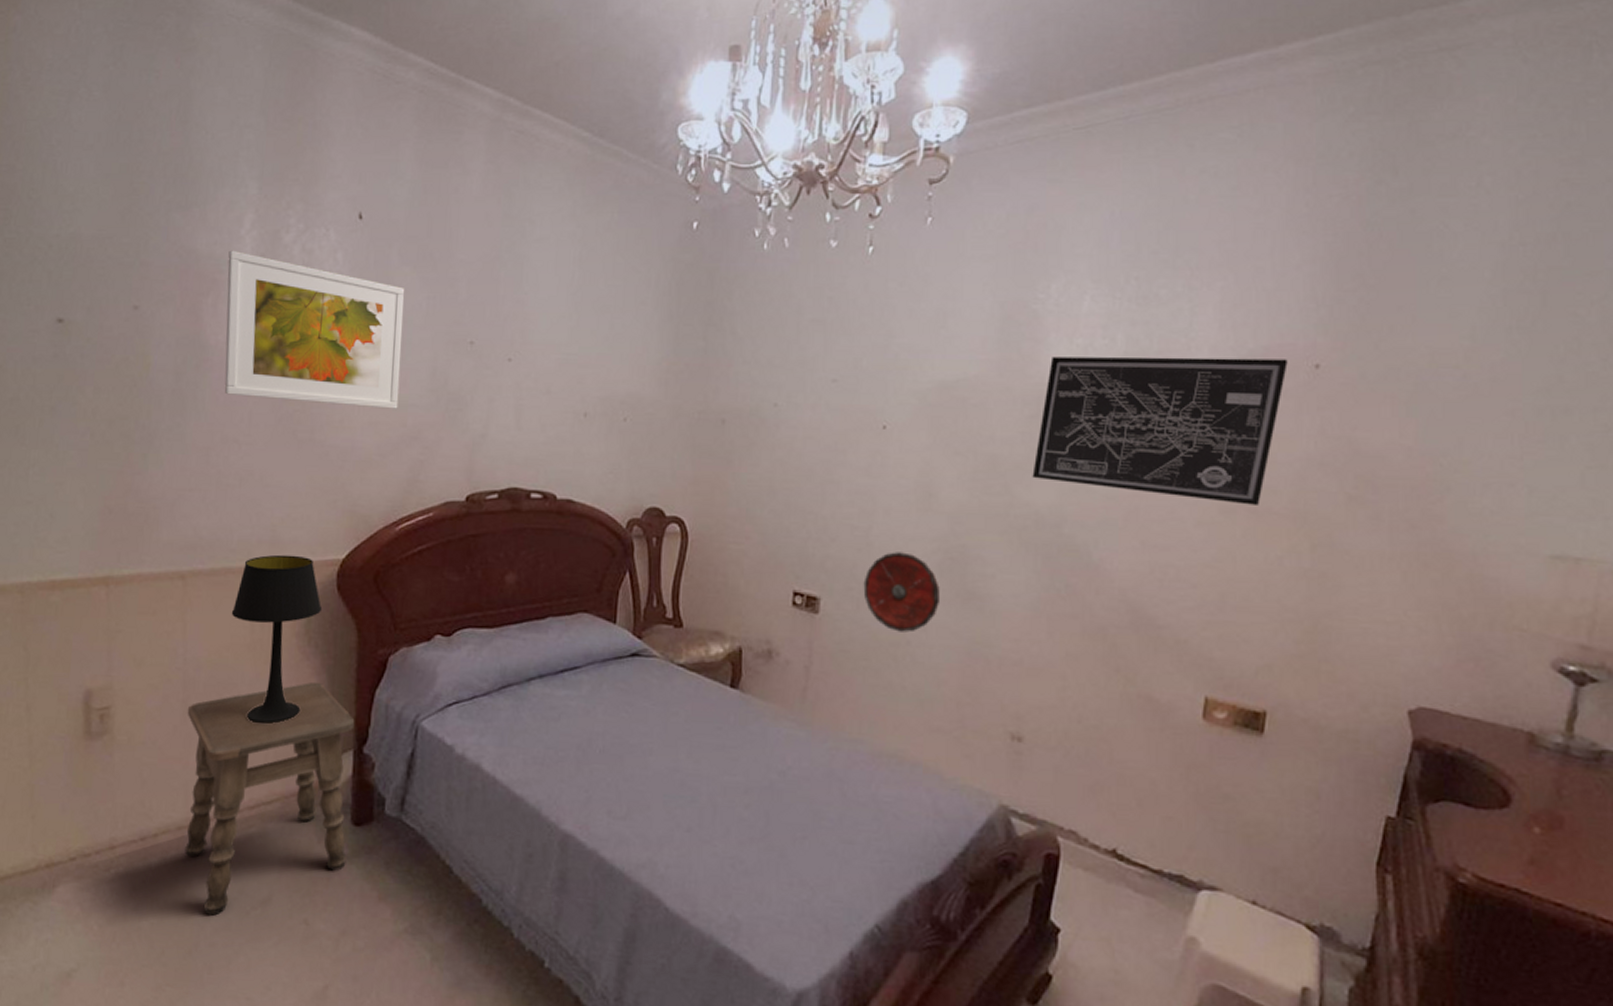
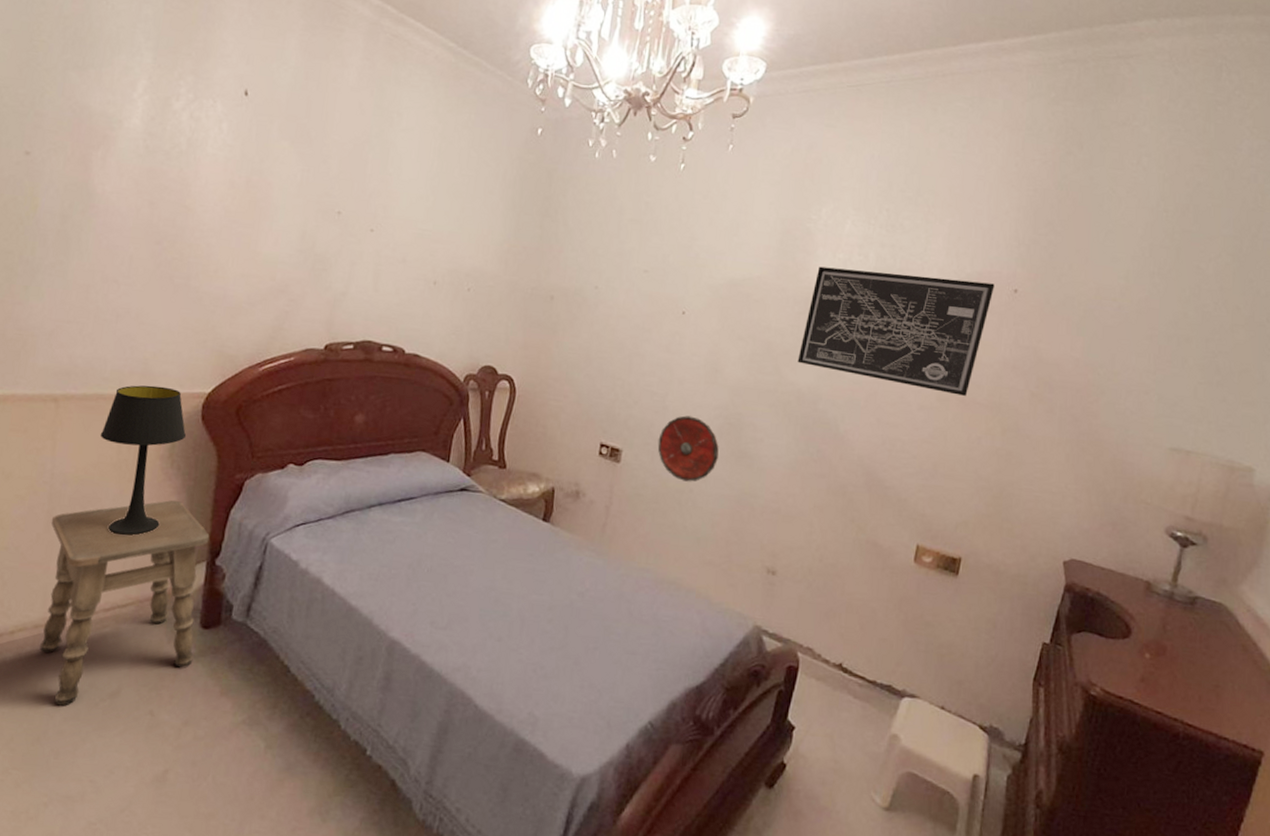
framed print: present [224,250,405,409] -> none [107,110,283,265]

